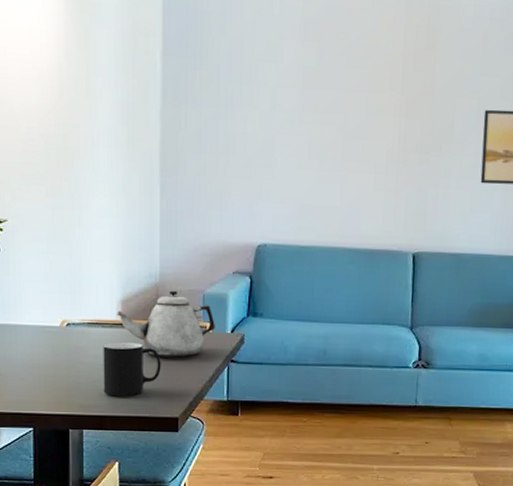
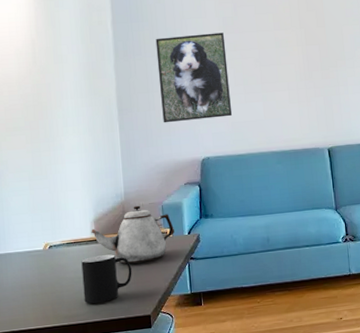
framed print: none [214,82,304,197] -> present [155,32,233,123]

